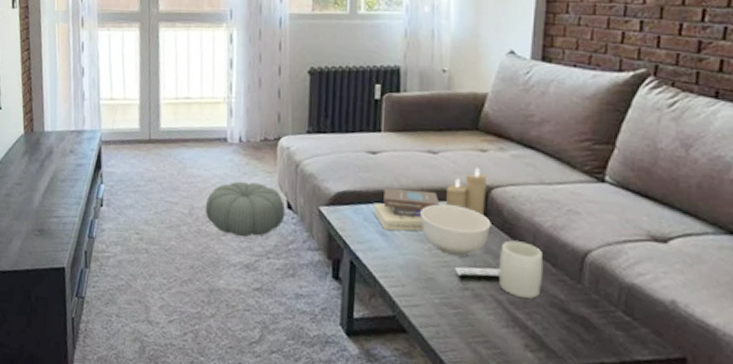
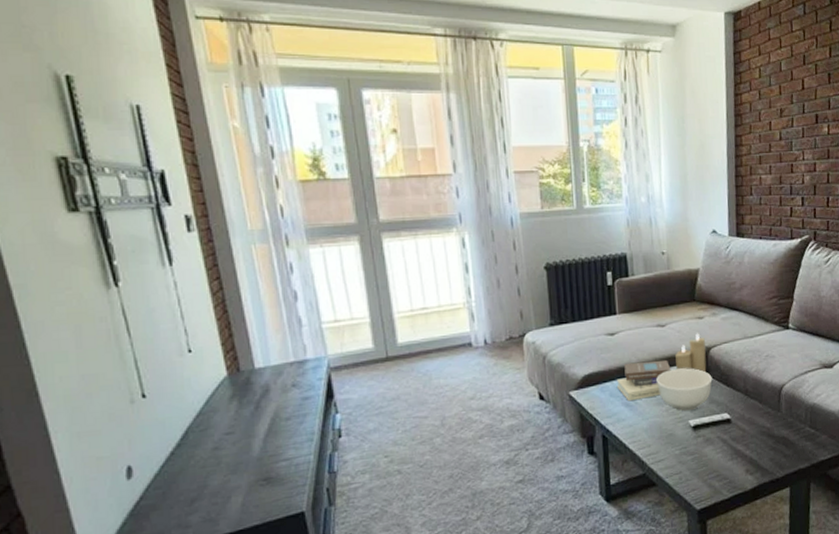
pouf: present [205,181,286,237] -> none [457,380,539,436]
mug: present [498,240,544,299] -> none [720,387,754,433]

